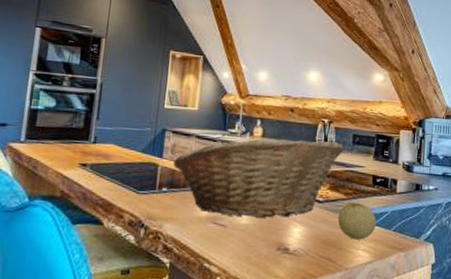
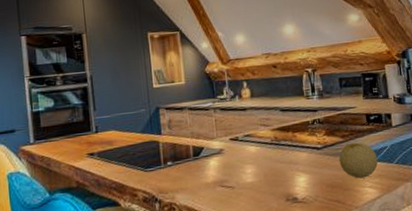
fruit basket: present [173,138,344,218] -> none [172,89,333,177]

